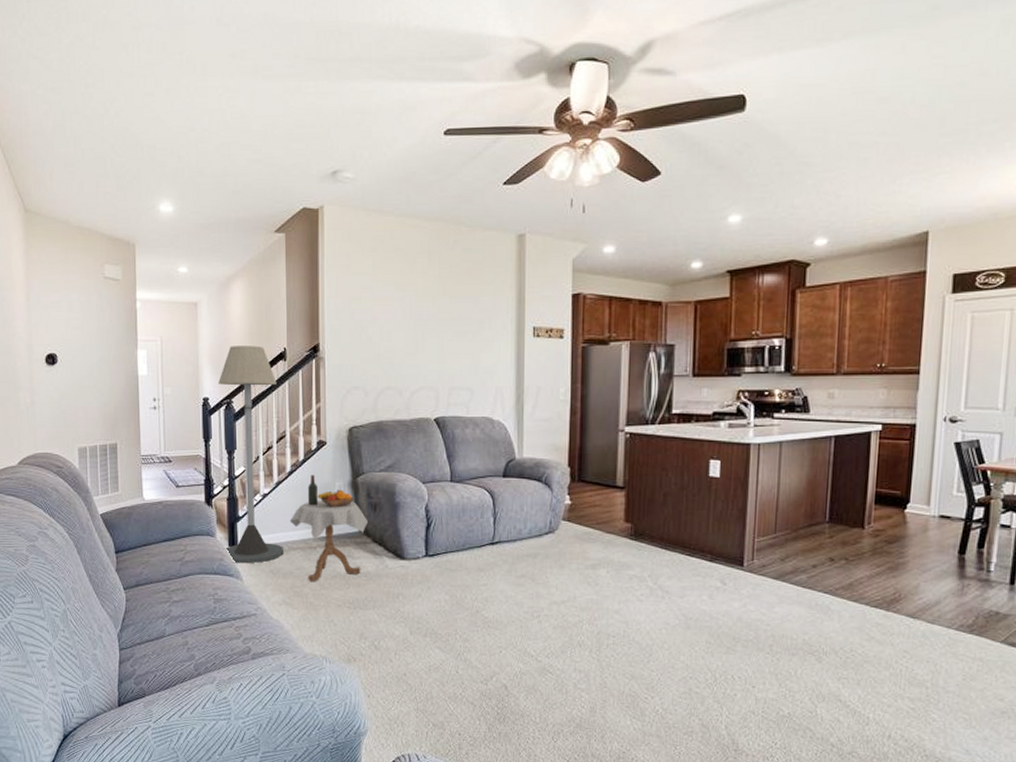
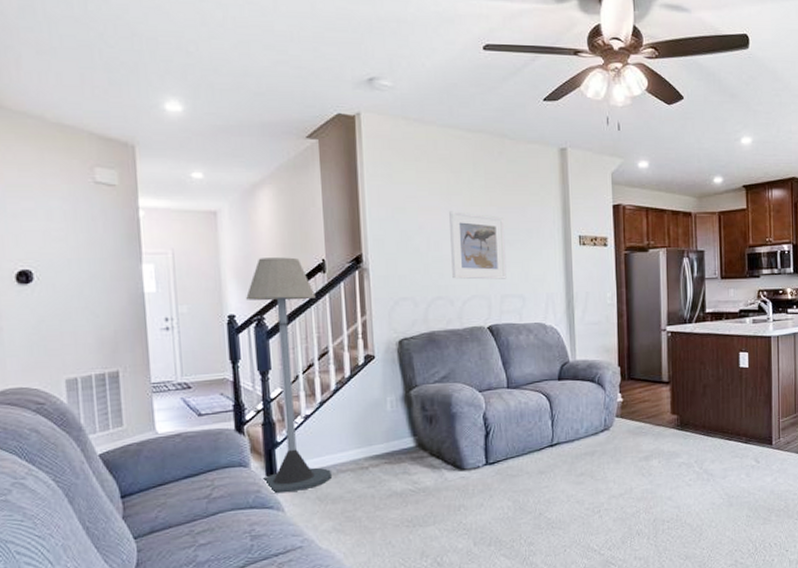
side table: present [289,474,368,582] -> none [336,391,424,505]
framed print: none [402,301,456,371] -> present [449,211,507,280]

